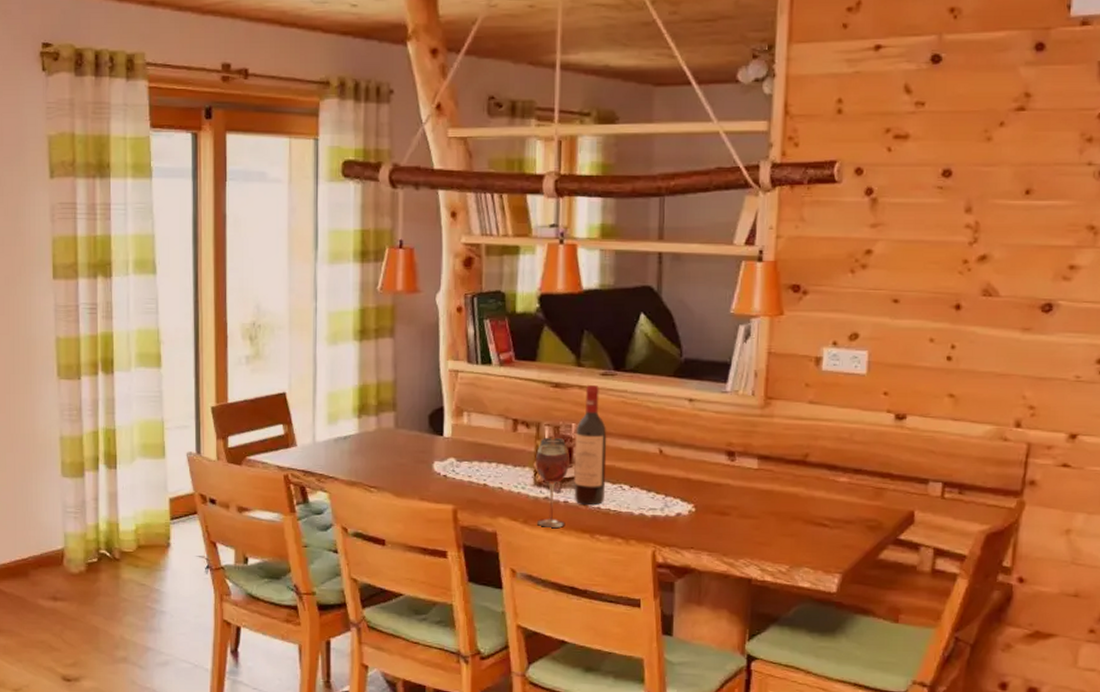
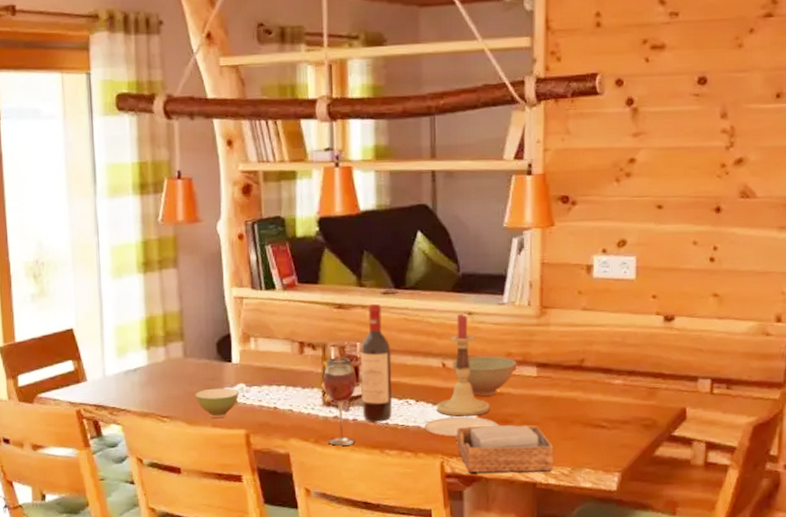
bowl: none [404,461,450,492] -> present [195,388,240,419]
plate: none [637,505,715,526] -> present [424,416,499,438]
candlestick: none [651,400,707,506] -> present [436,313,490,416]
bowl: none [669,444,737,486] -> present [451,356,516,396]
napkin holder: none [669,516,772,568] -> present [456,424,554,473]

